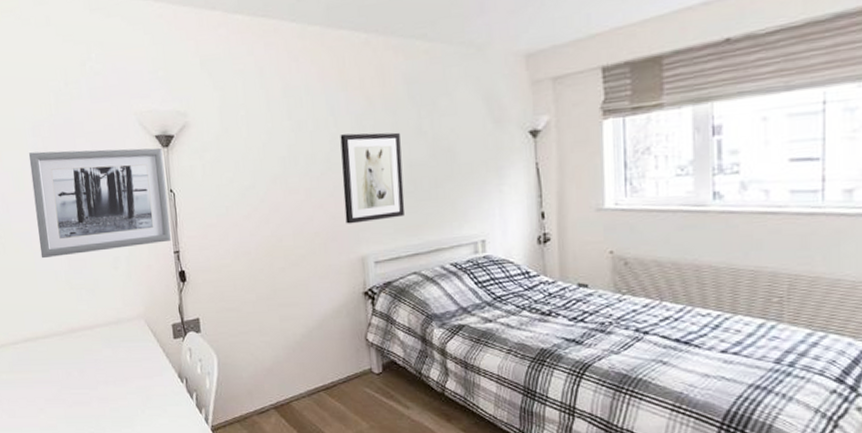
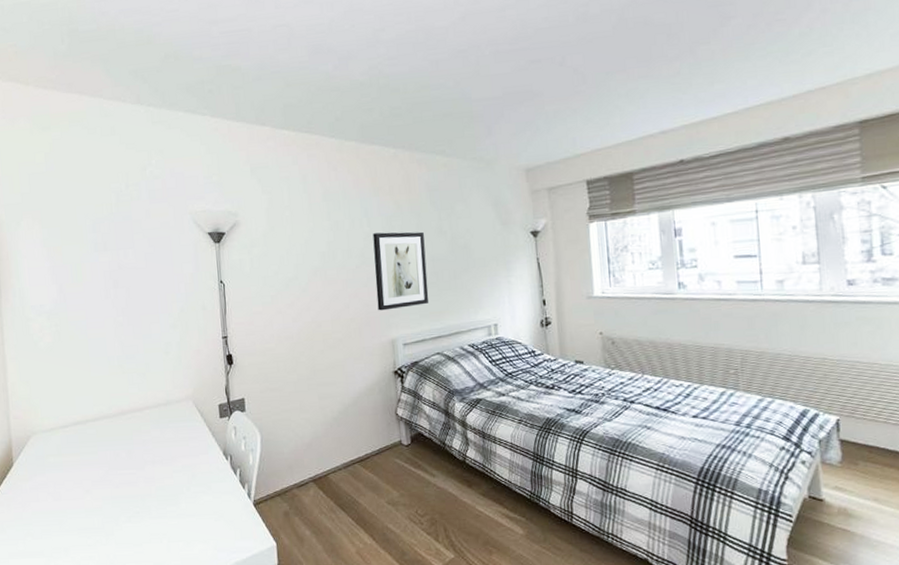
wall art: present [29,147,172,259] -> none [88,243,221,345]

